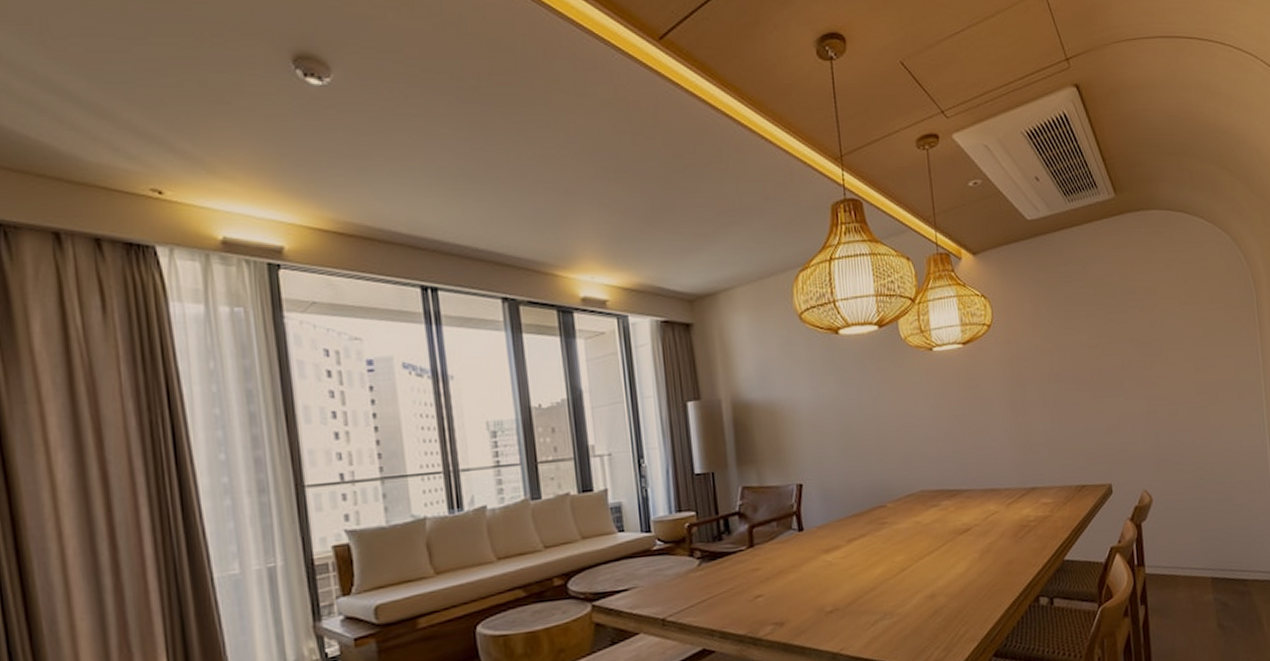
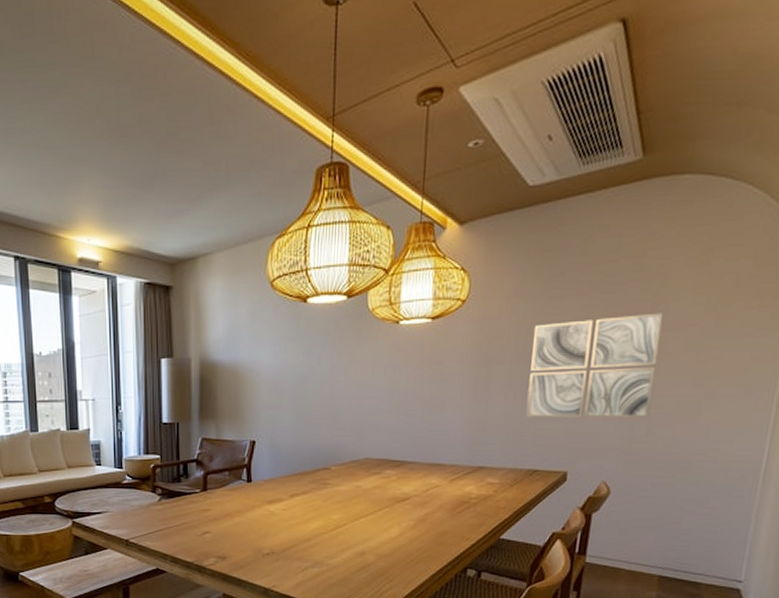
wall art: none [1056,328,1170,434] -> present [525,313,664,418]

